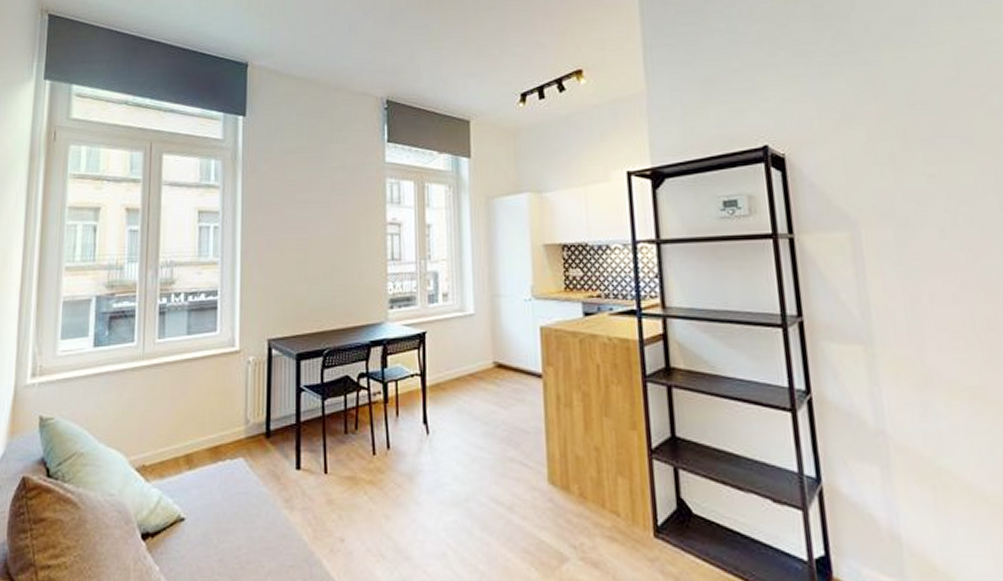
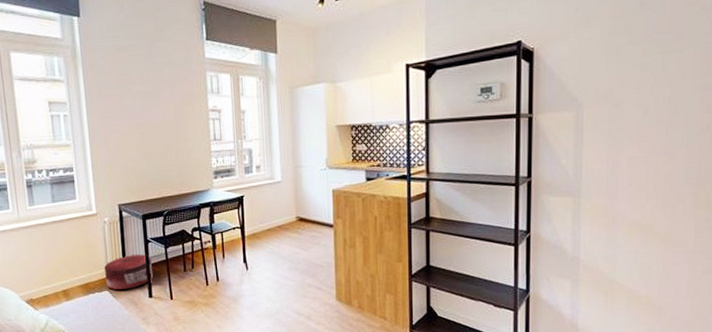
pouf: none [241,406,305,458] -> present [104,254,154,290]

